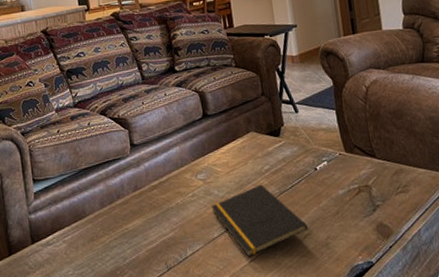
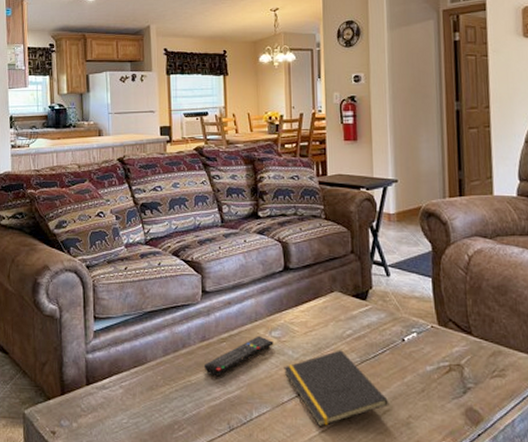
remote control: none [138,179,200,222] -> present [203,335,274,377]

